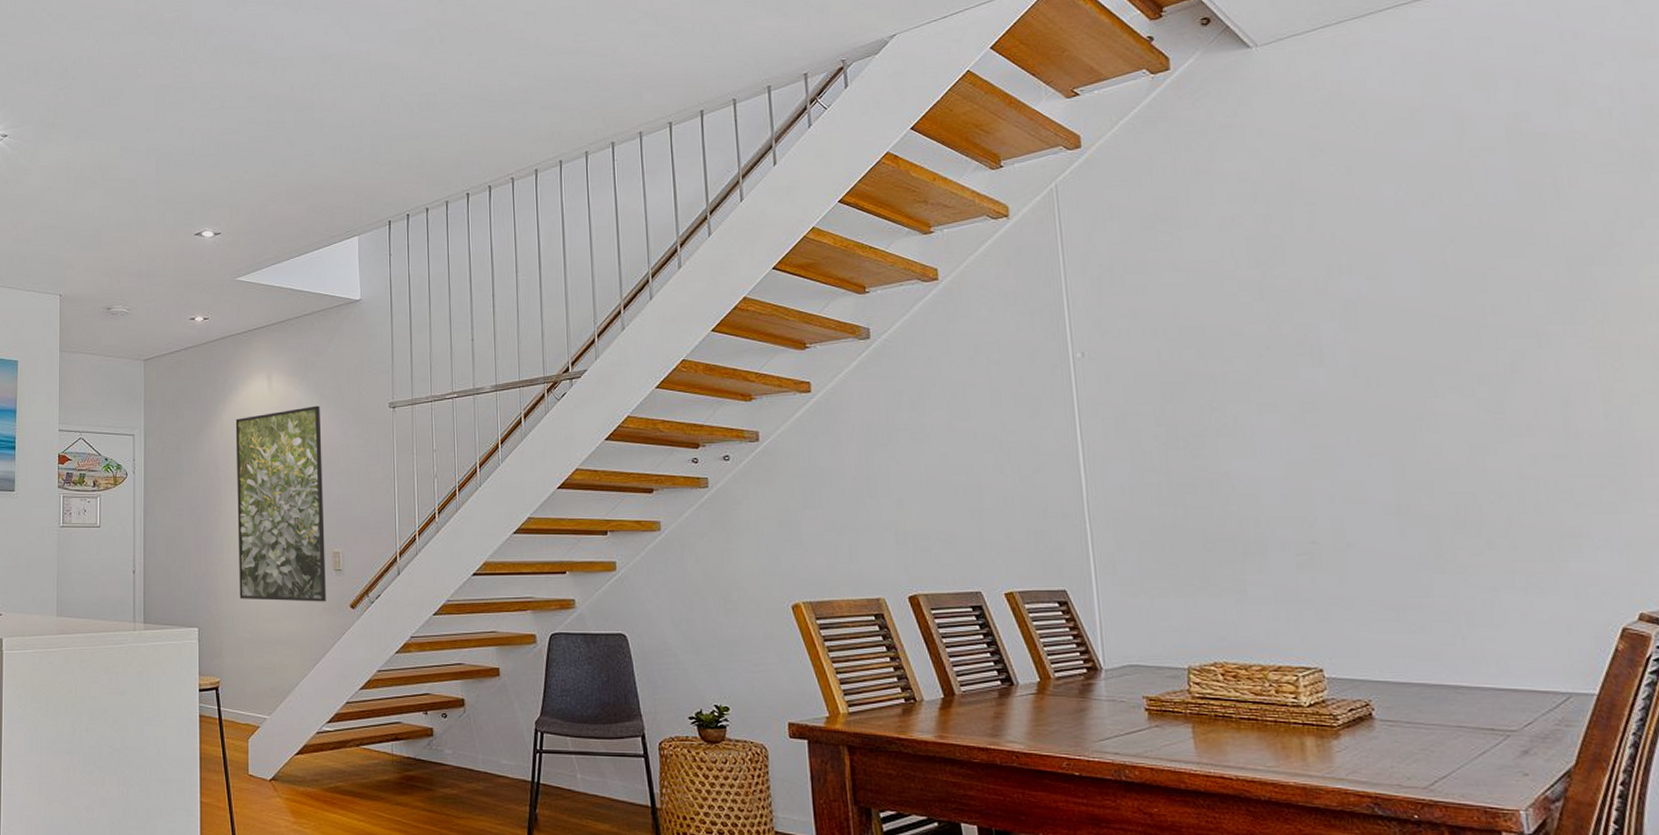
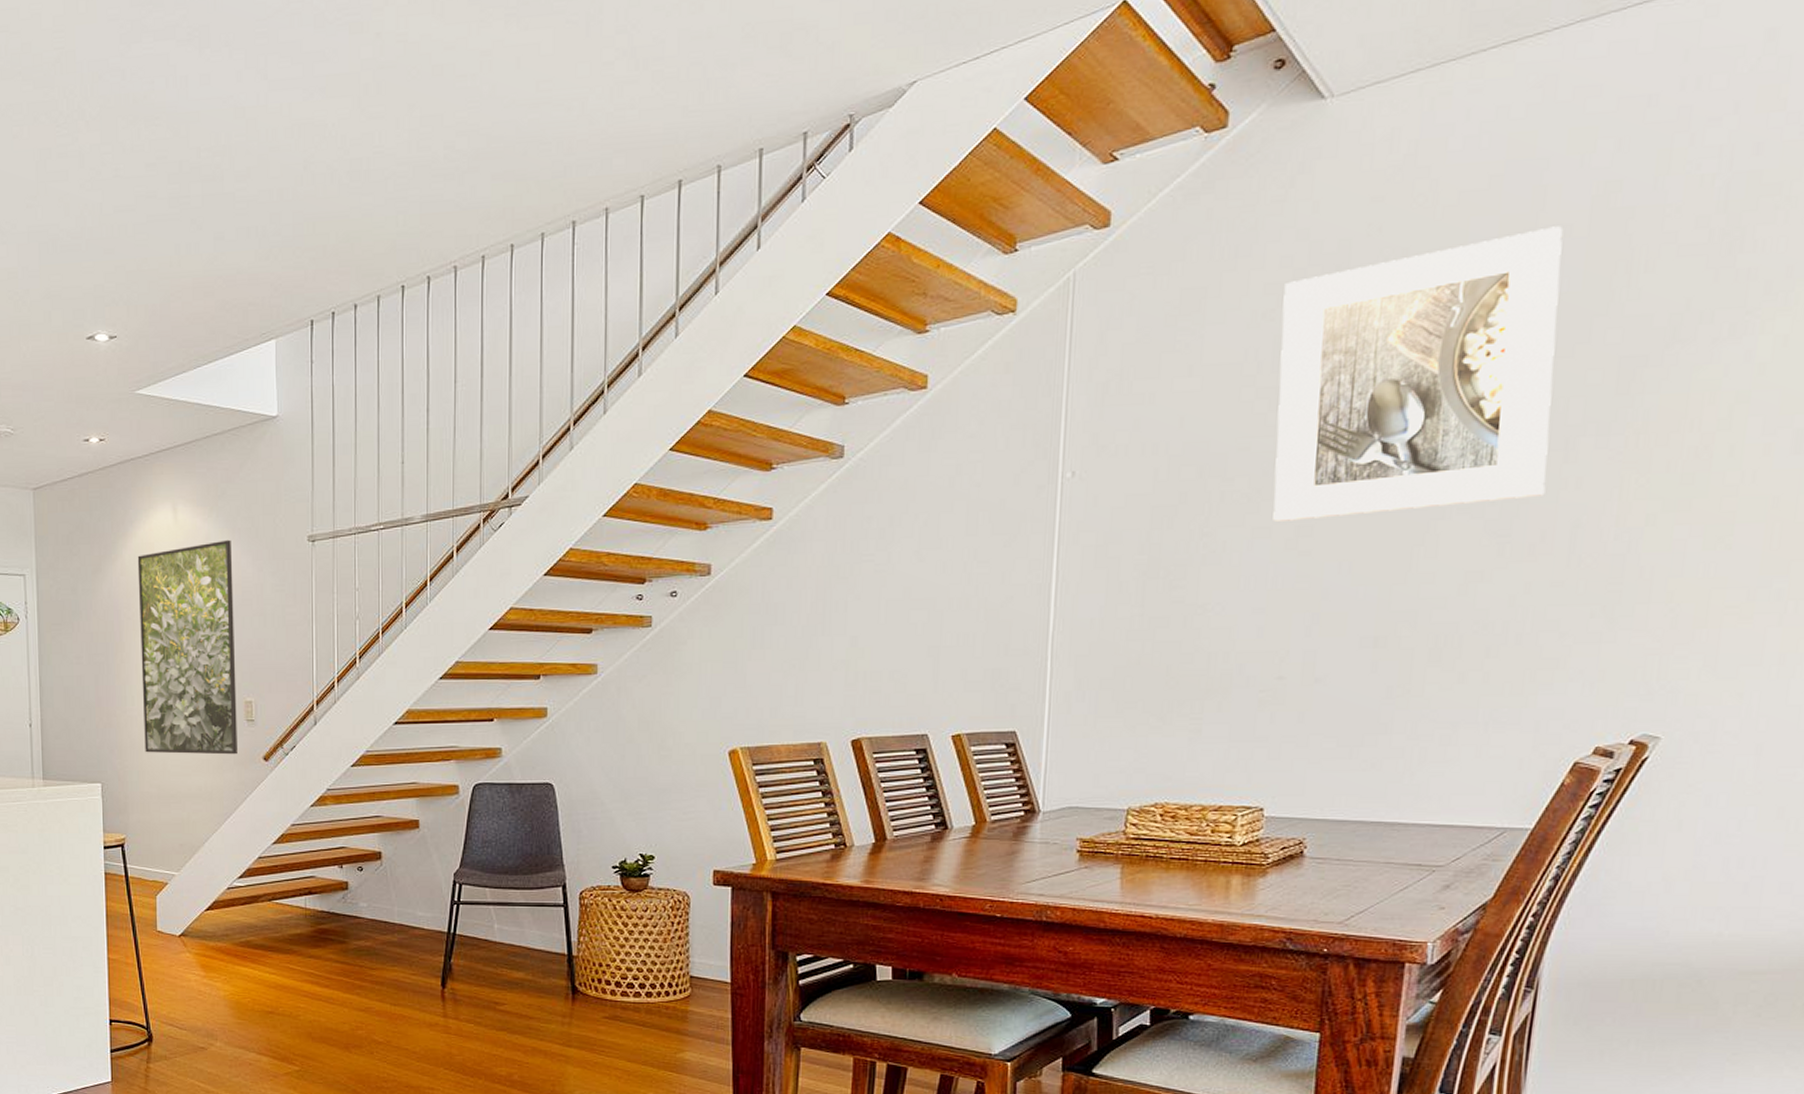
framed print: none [1246,148,1528,398] -> present [1273,226,1564,521]

